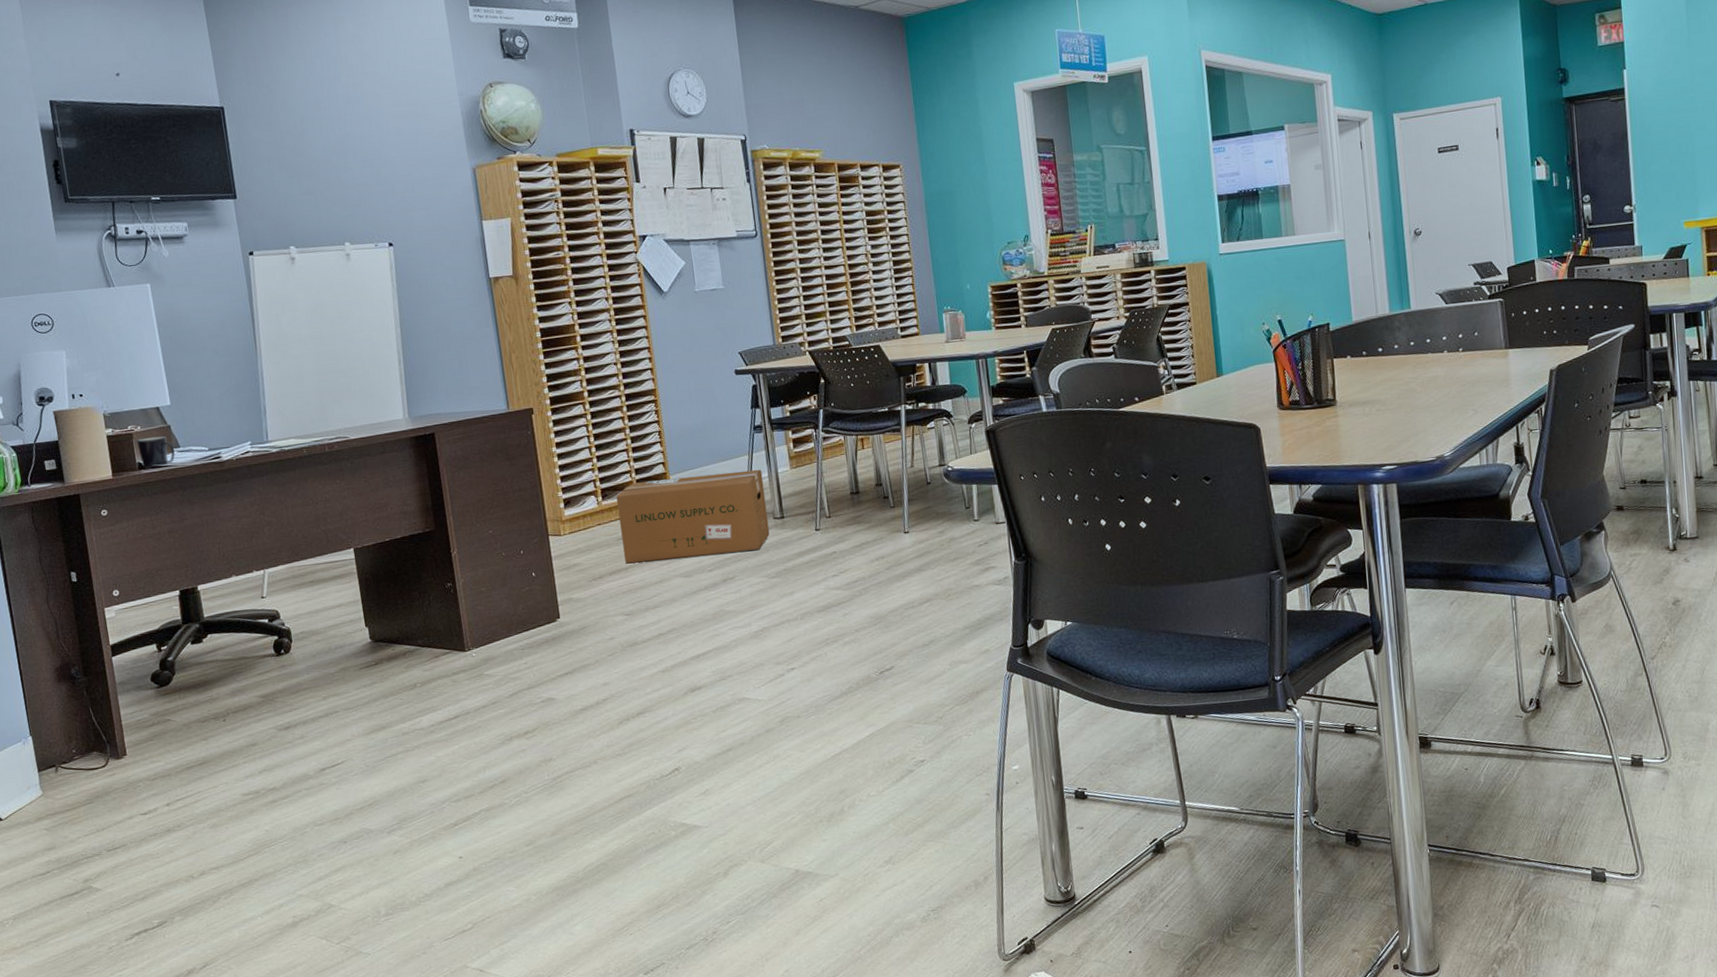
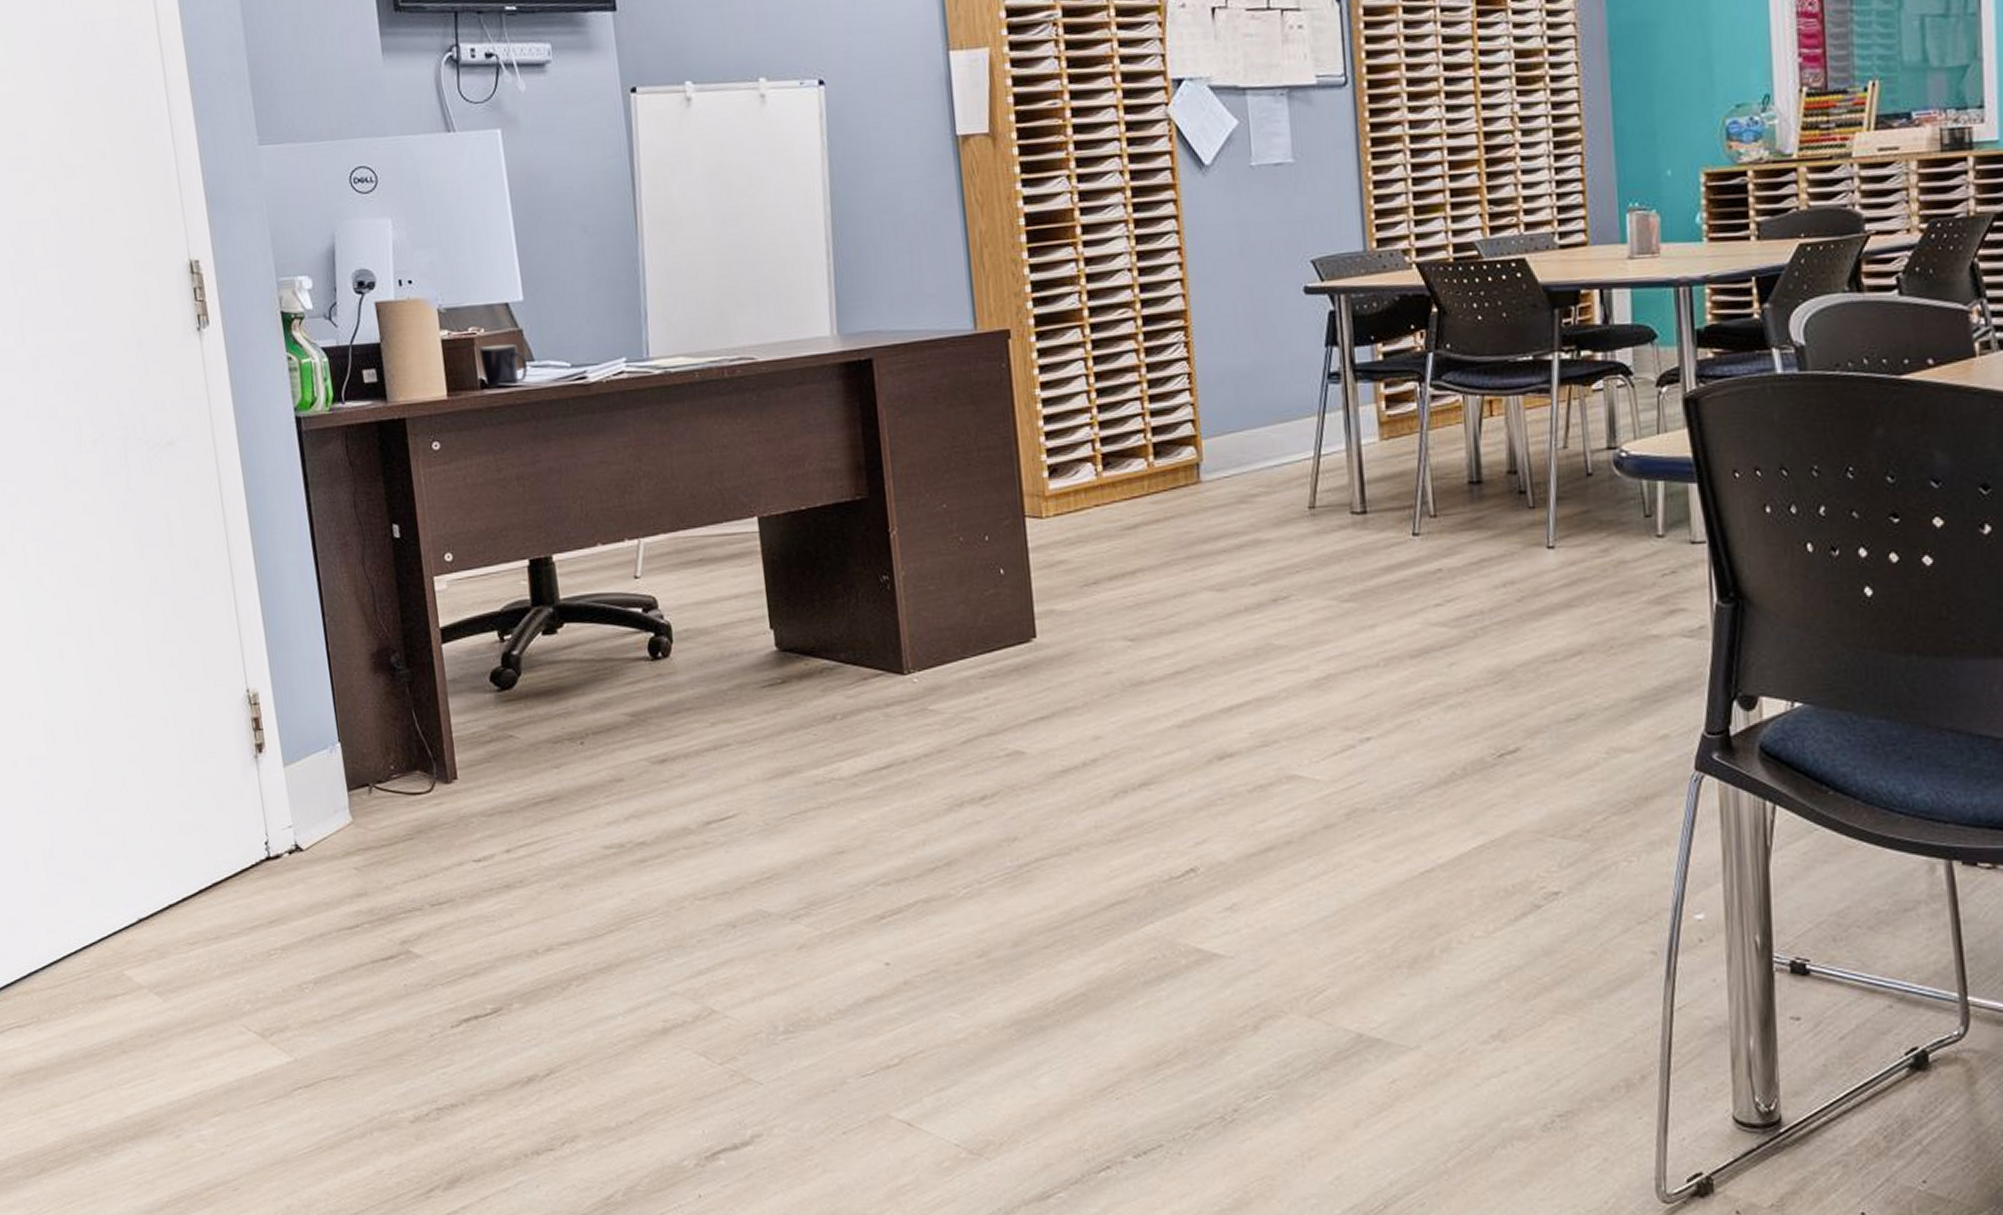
box: present [616,469,770,564] -> none [1123,438,1344,566]

